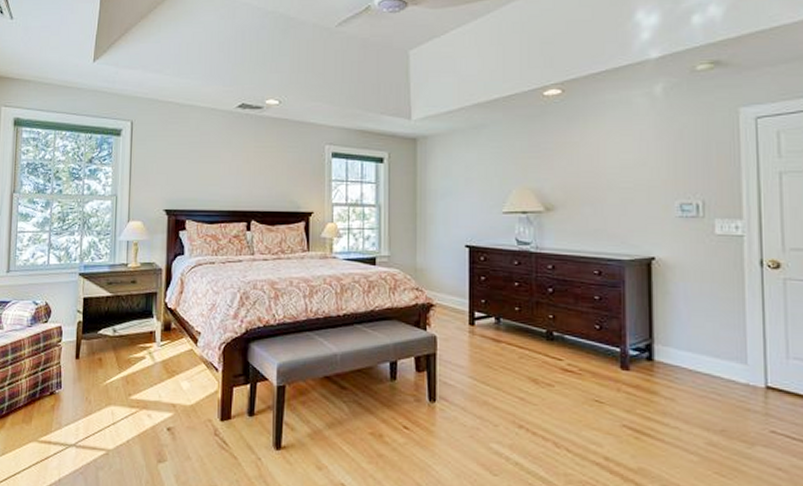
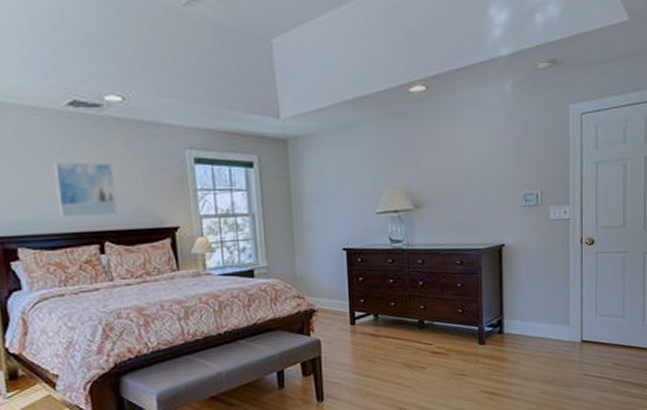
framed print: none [221,151,265,198] -> present [53,161,117,218]

